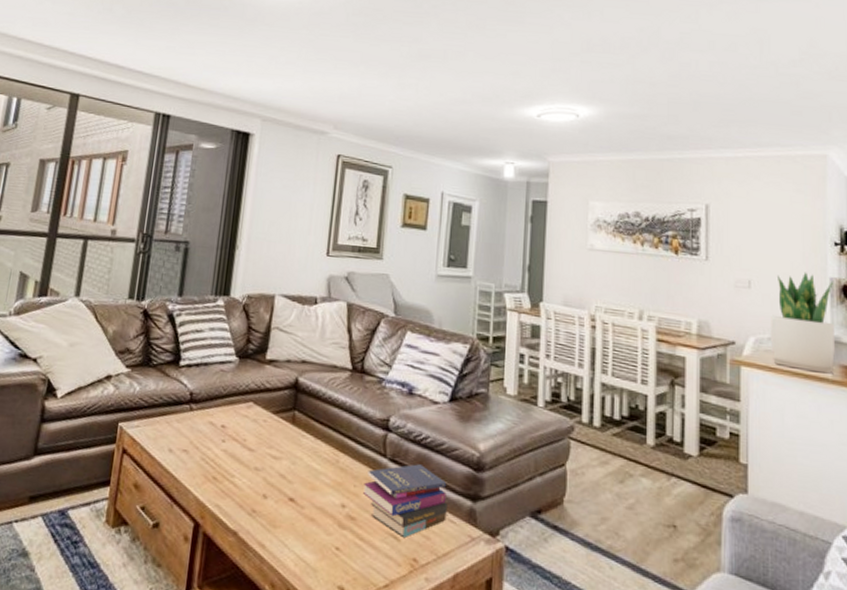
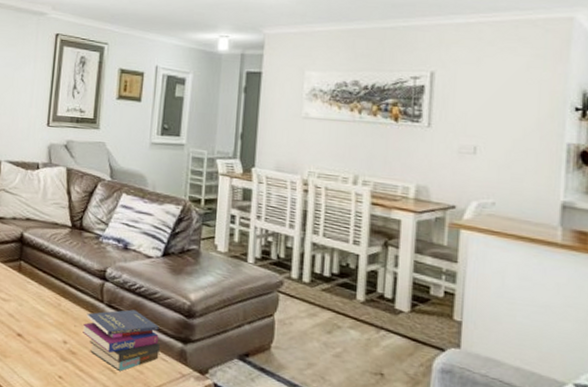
planter: present [771,272,835,374] -> none [495,138,572,239]

